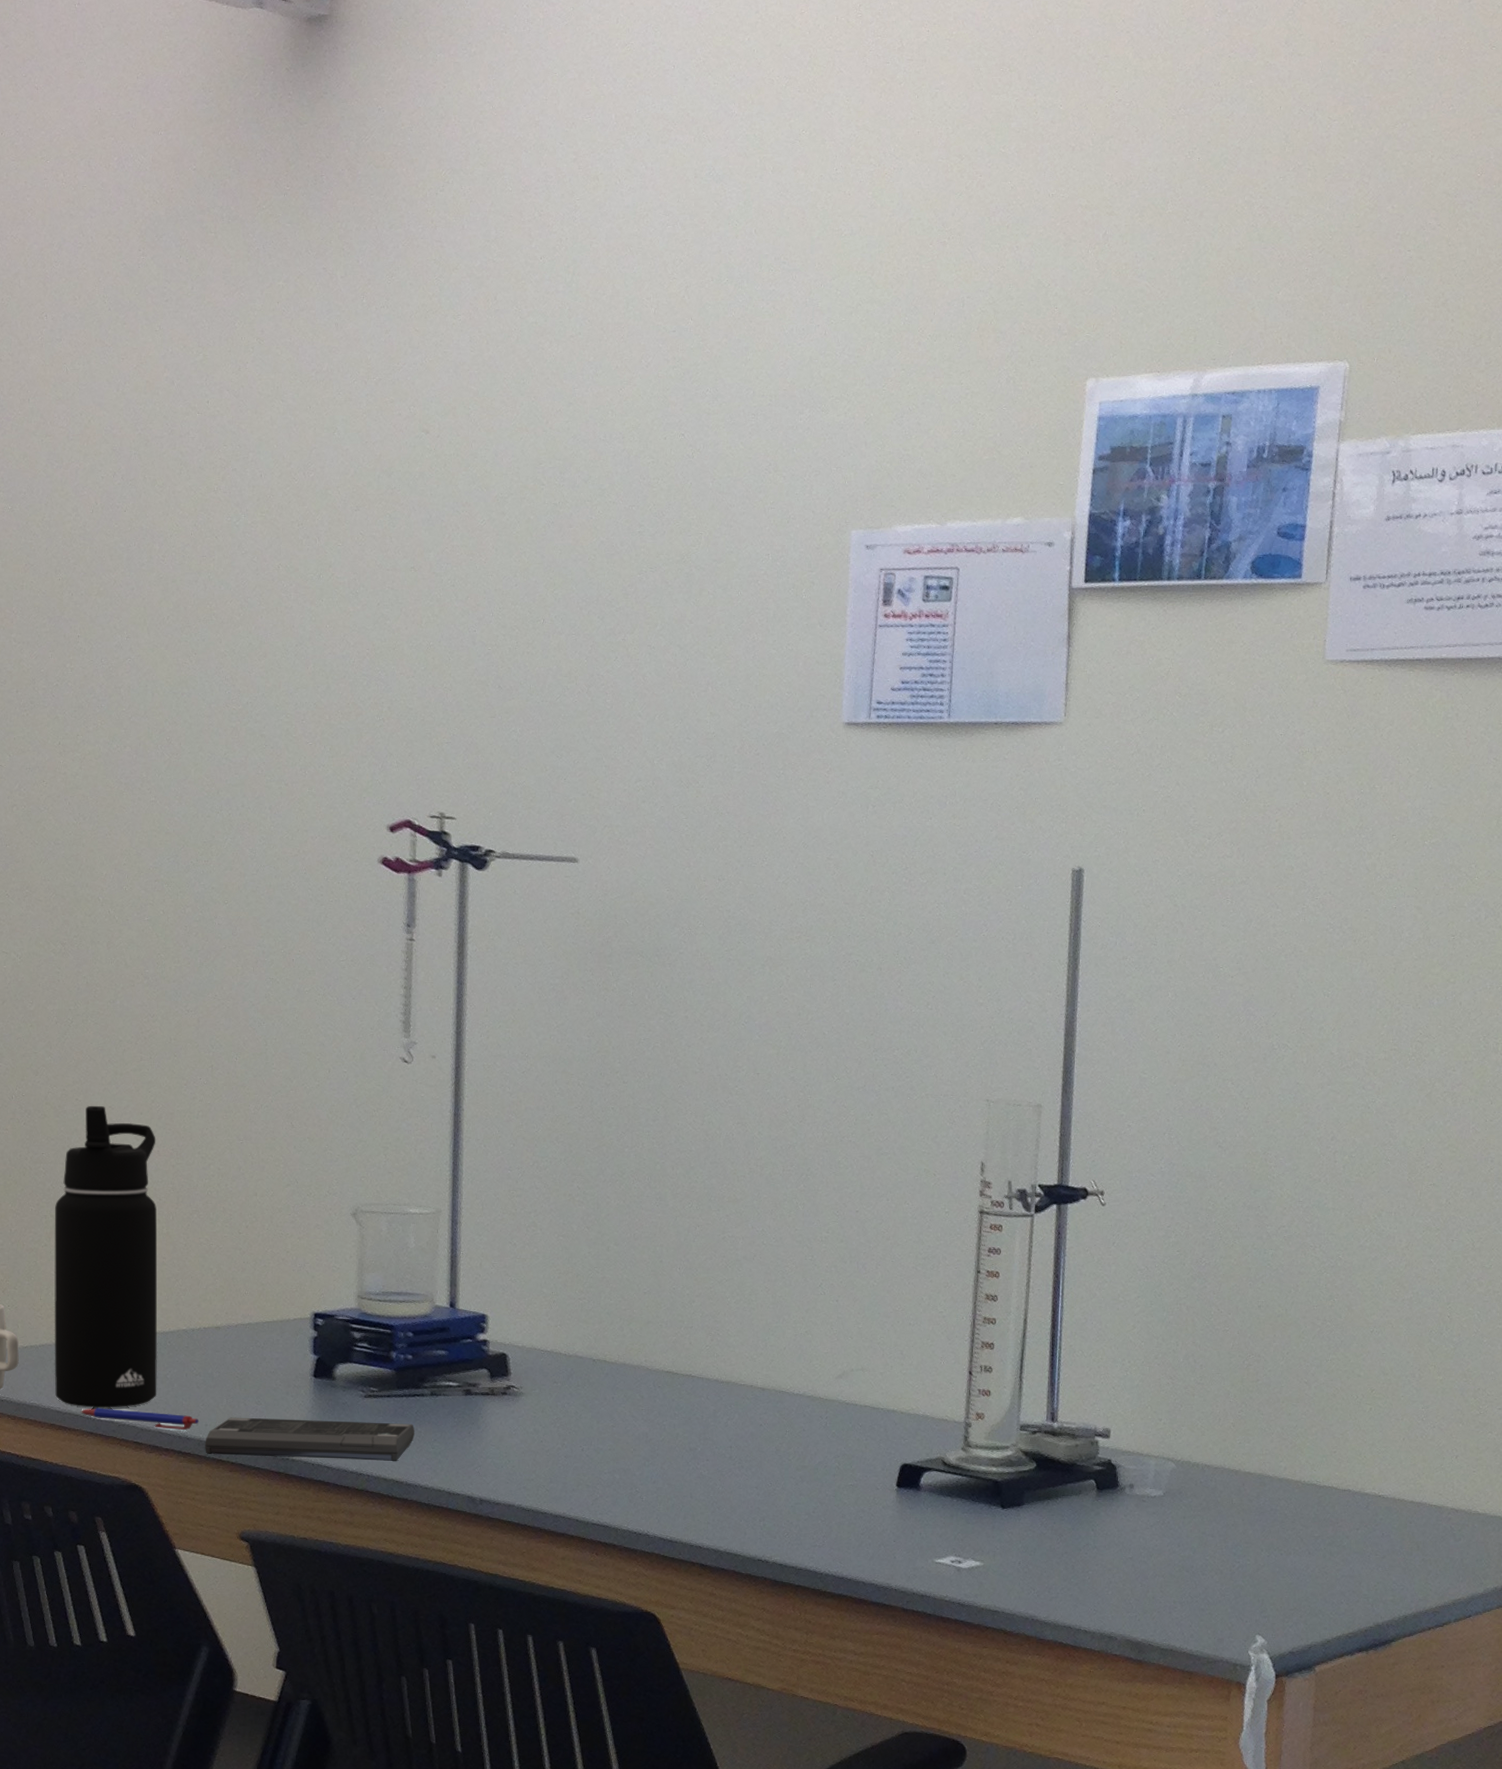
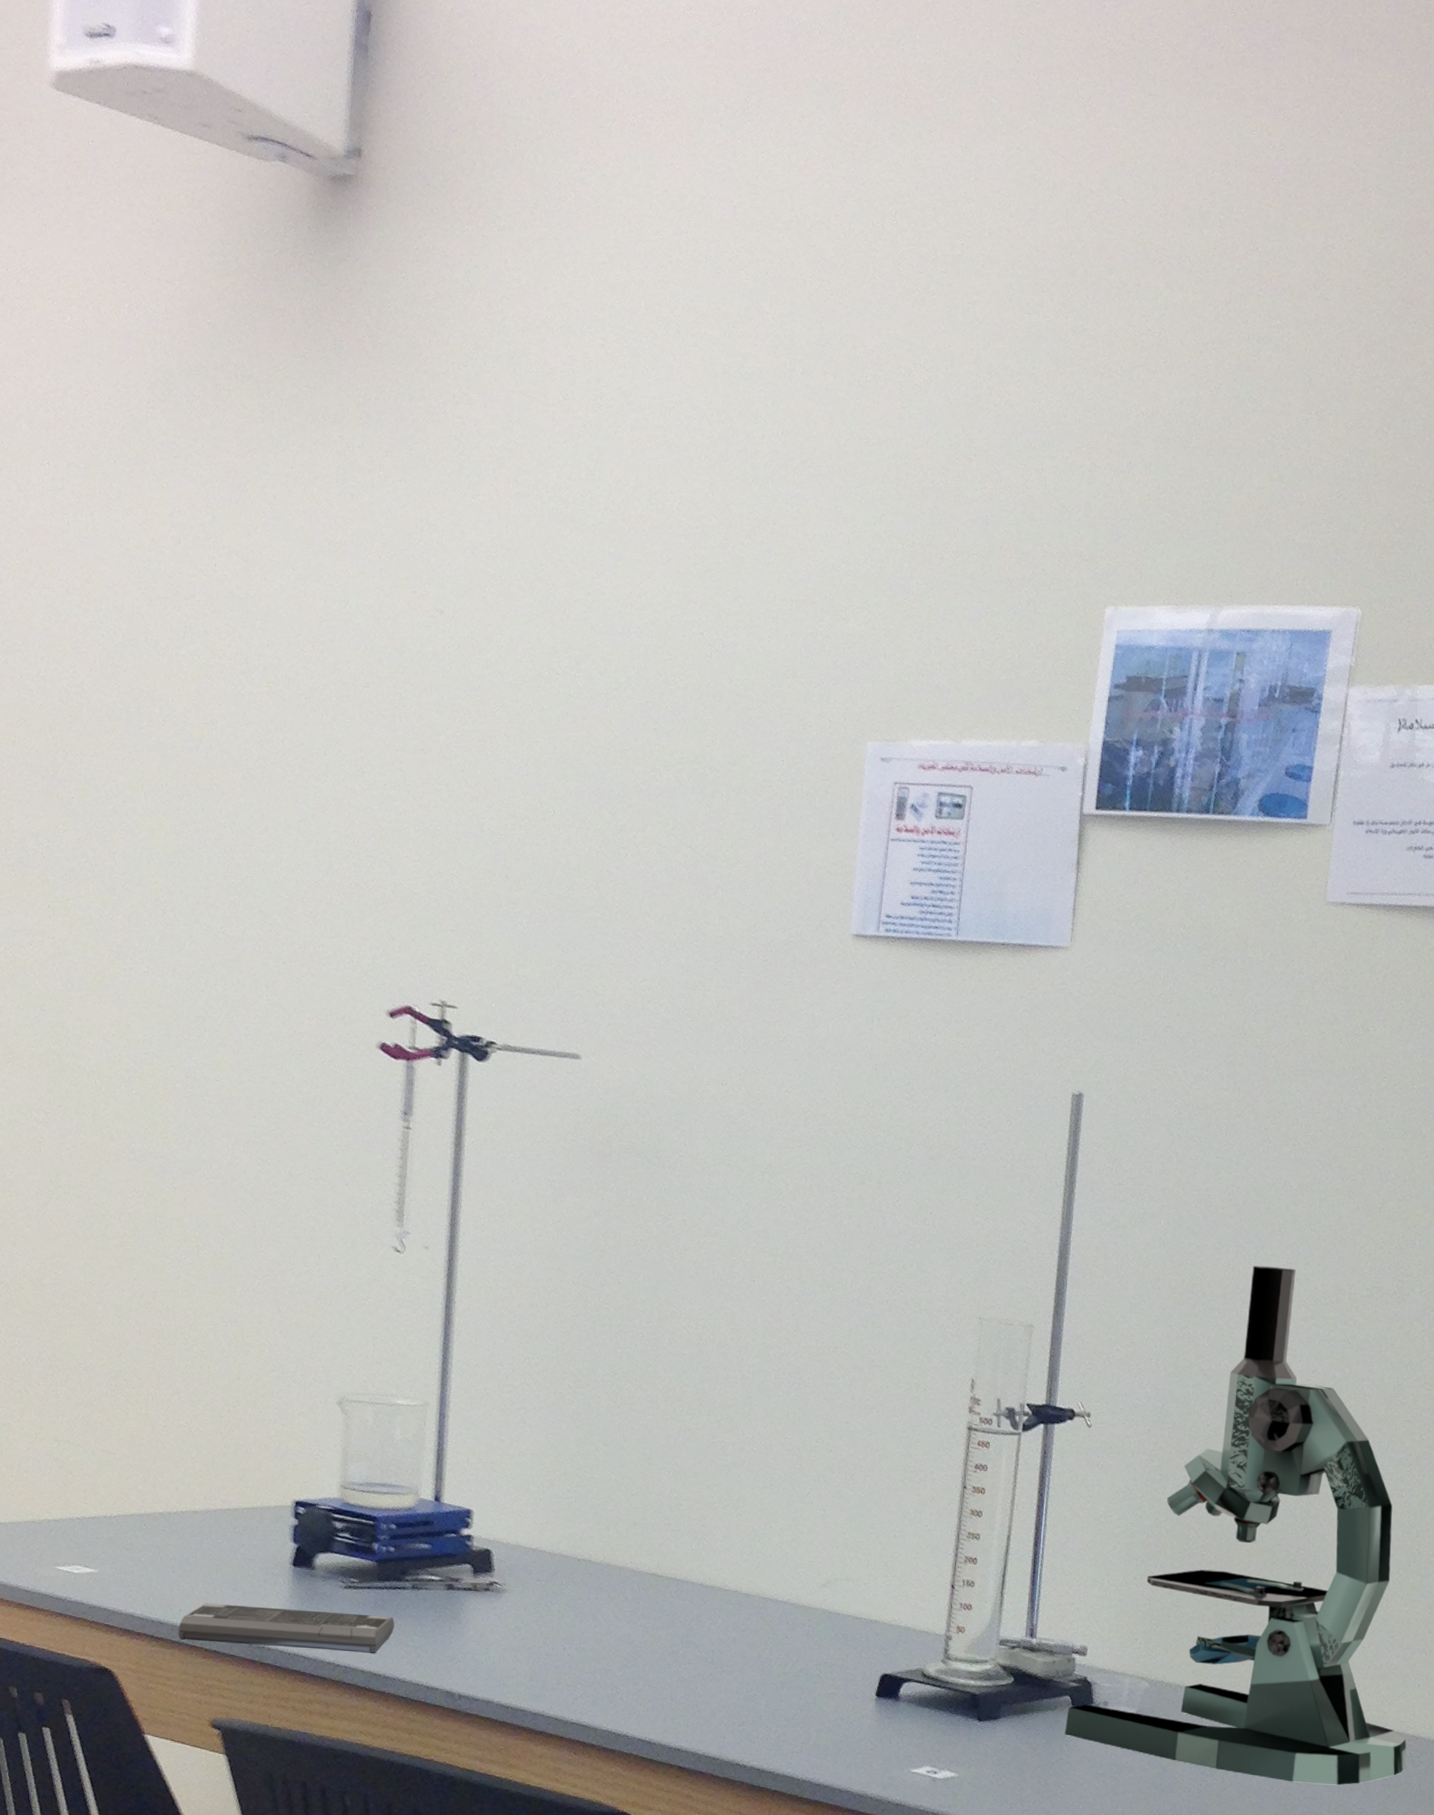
water bottle: present [54,1105,158,1408] -> none [24,1280,138,1589]
pen: present [80,1408,199,1430] -> none [49,1588,173,1614]
microscope: none [1091,1034,1448,1562] -> present [1065,1265,1407,1785]

